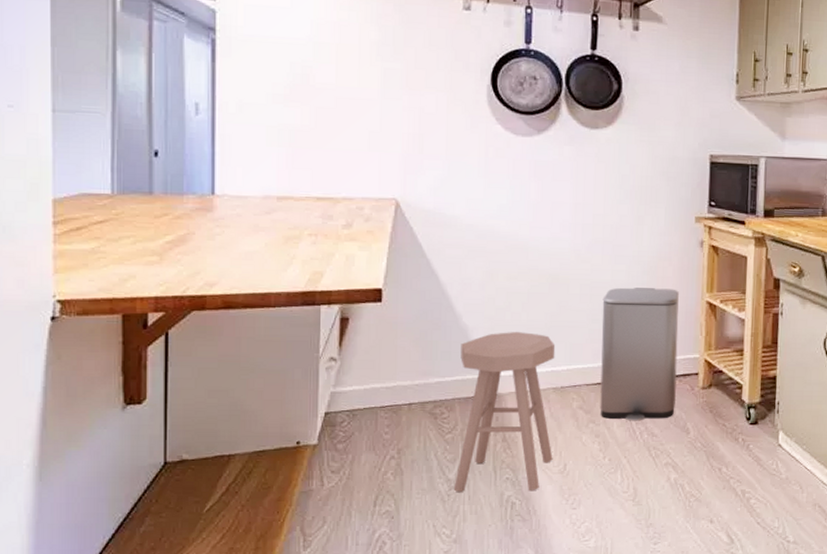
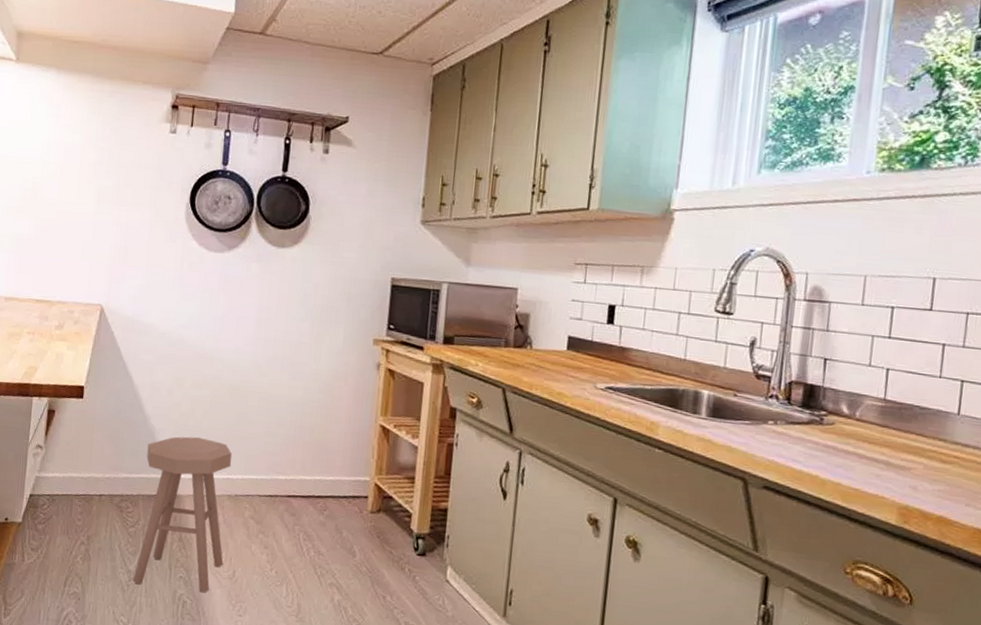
pedal bin: present [600,287,679,421] -> none [270,403,353,539]

